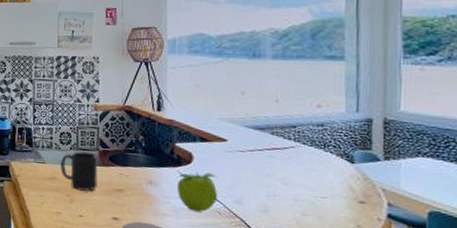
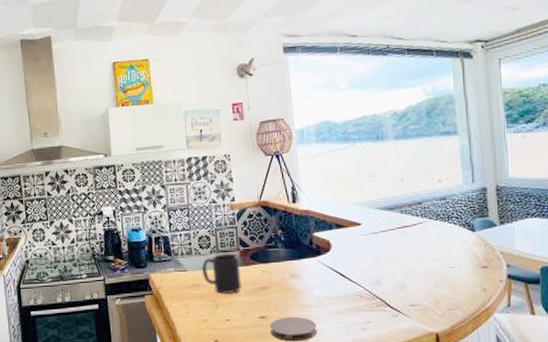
fruit: present [176,172,218,212] -> none [318,258,357,299]

